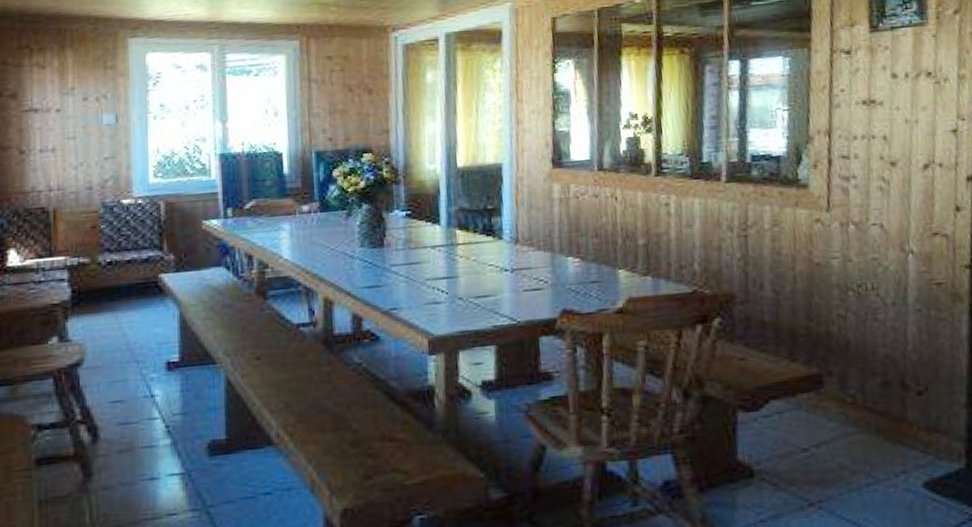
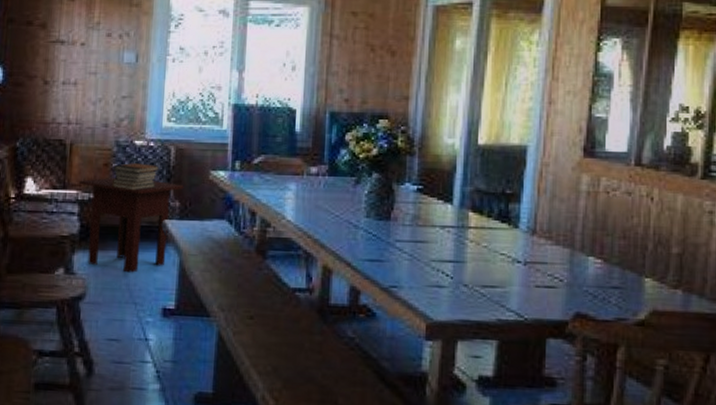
side table: none [66,237,177,332] -> present [78,177,184,273]
book stack: none [101,221,150,250] -> present [111,162,160,191]

